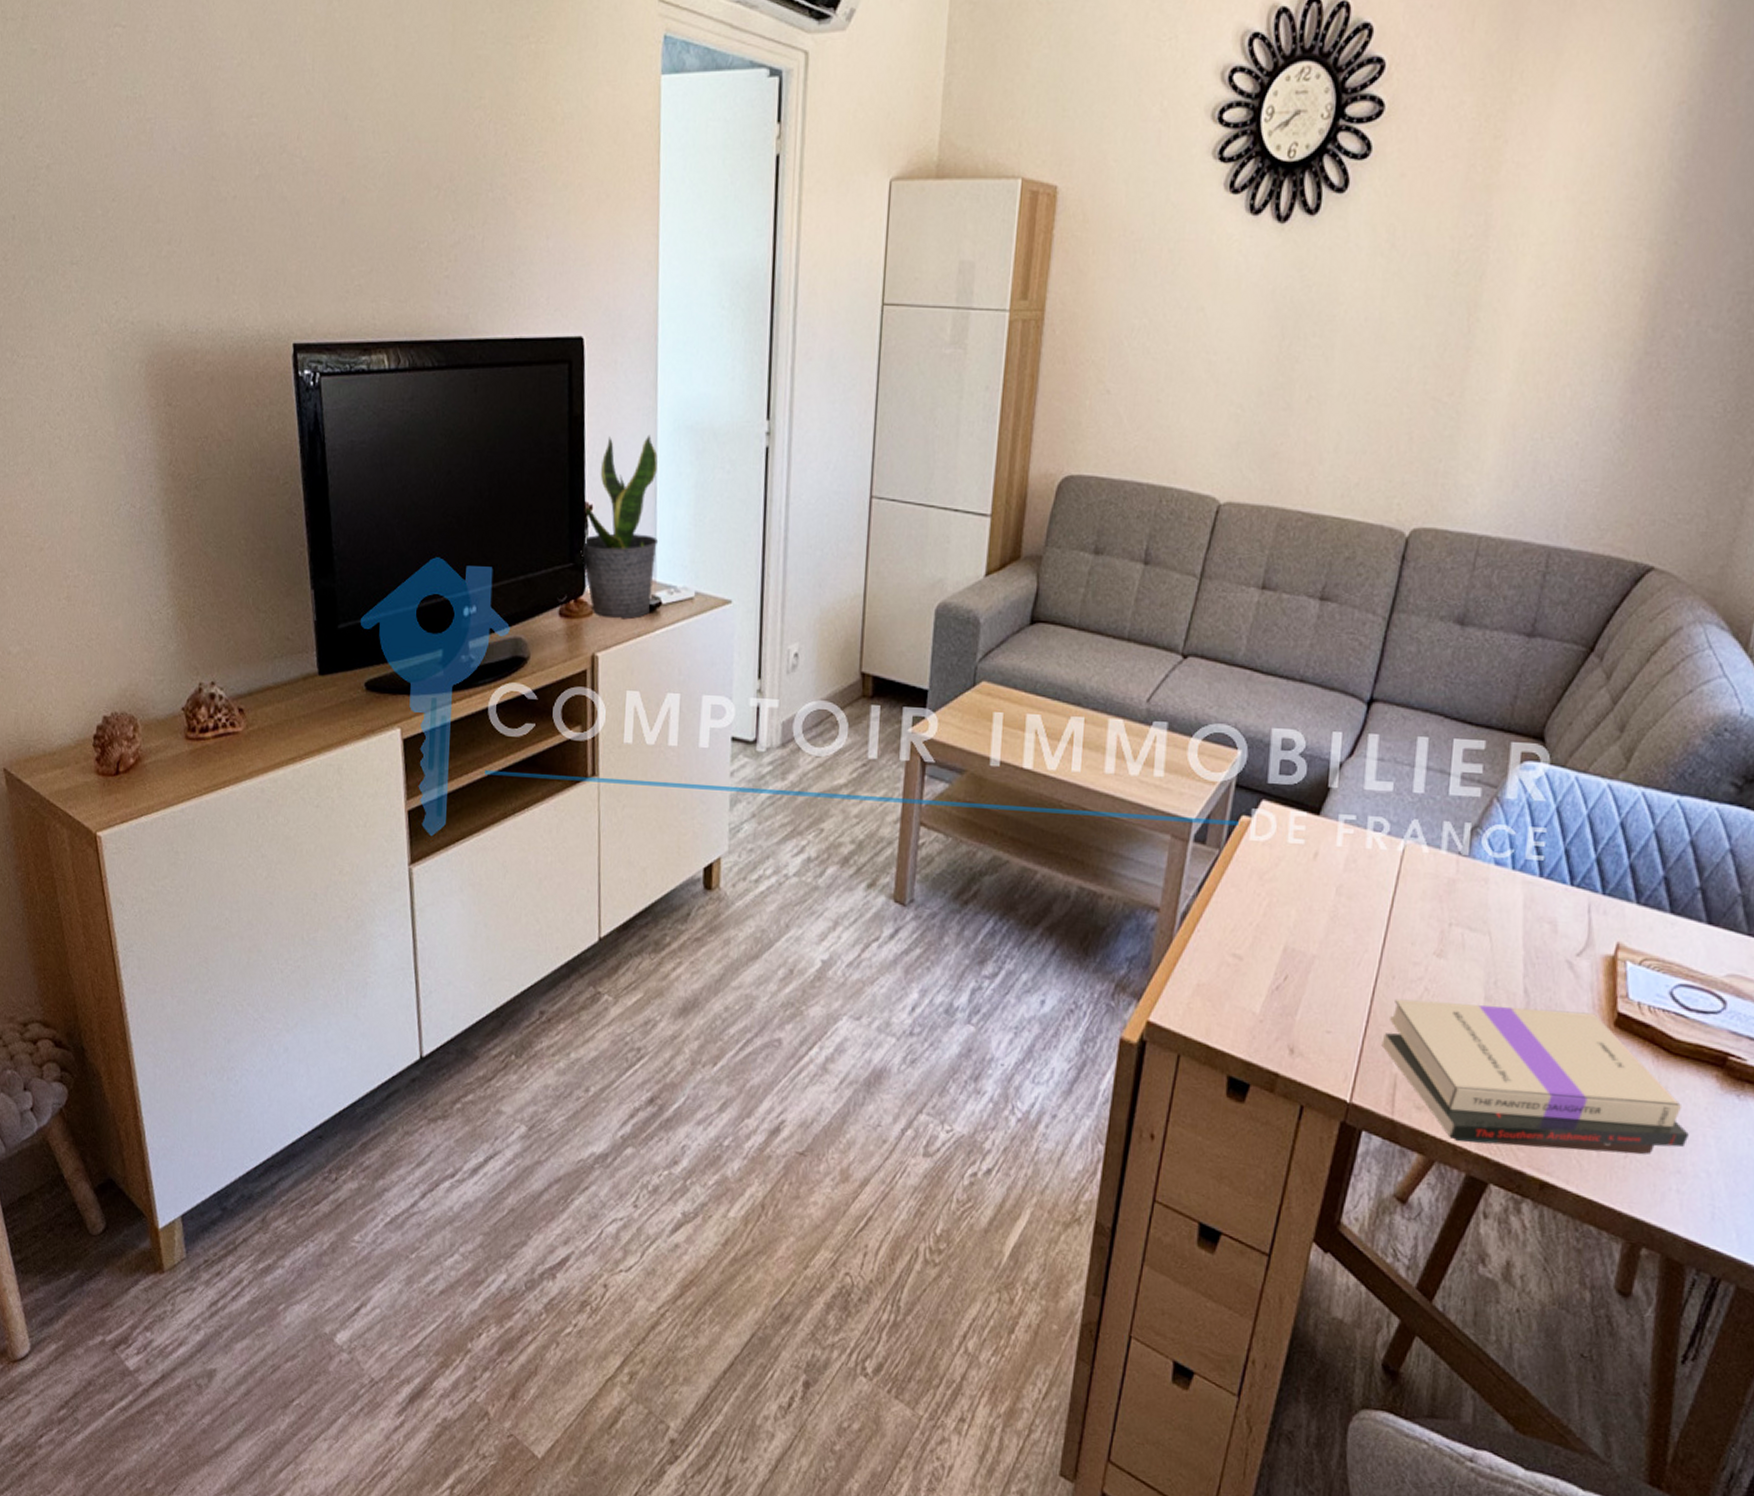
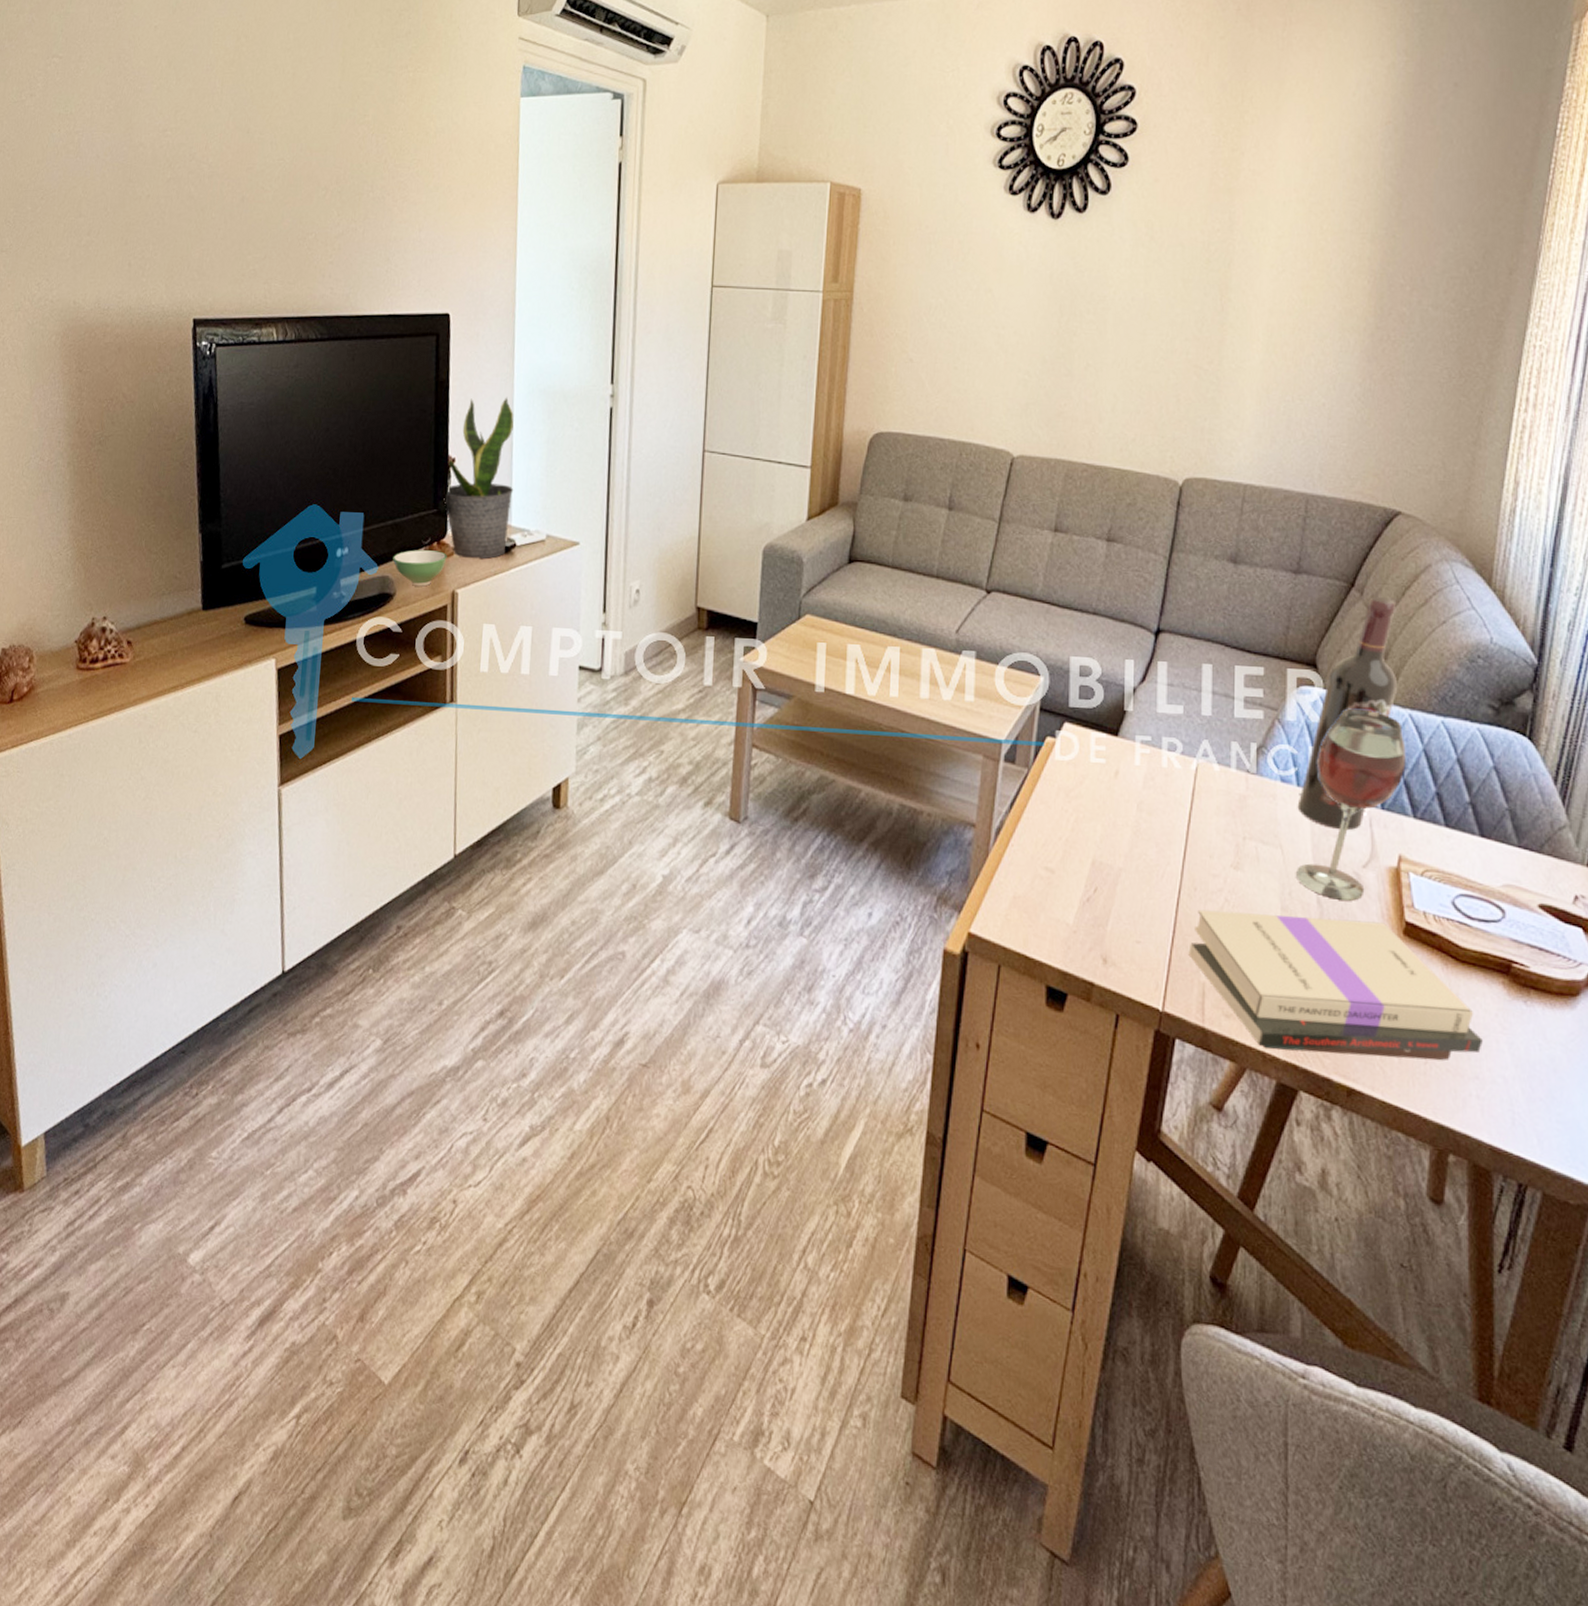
bowl: none [525,608,586,649] -> present [393,550,447,587]
wineglass: none [1504,786,1636,991] -> present [1296,708,1406,901]
wine bottle: none [1510,663,1640,916] -> present [1297,597,1398,830]

